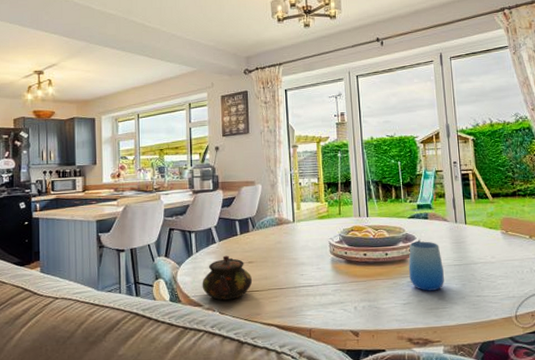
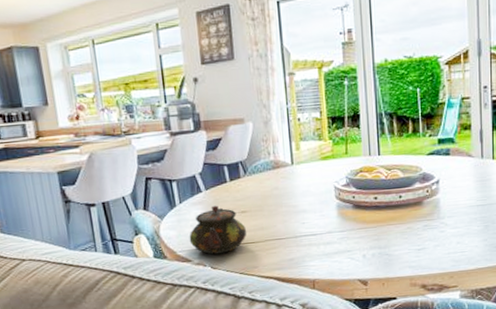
cup: present [408,241,444,291] -> none [425,180,465,235]

